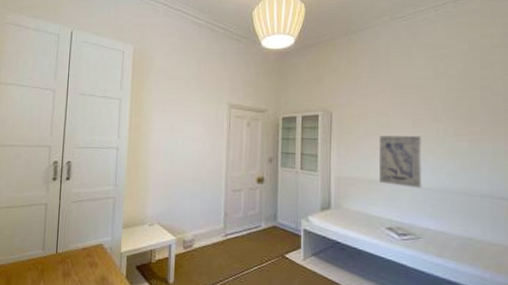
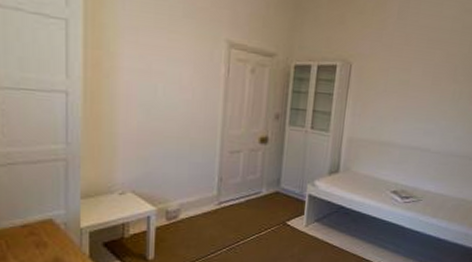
wall art: present [379,135,421,189] -> none [391,94,438,152]

